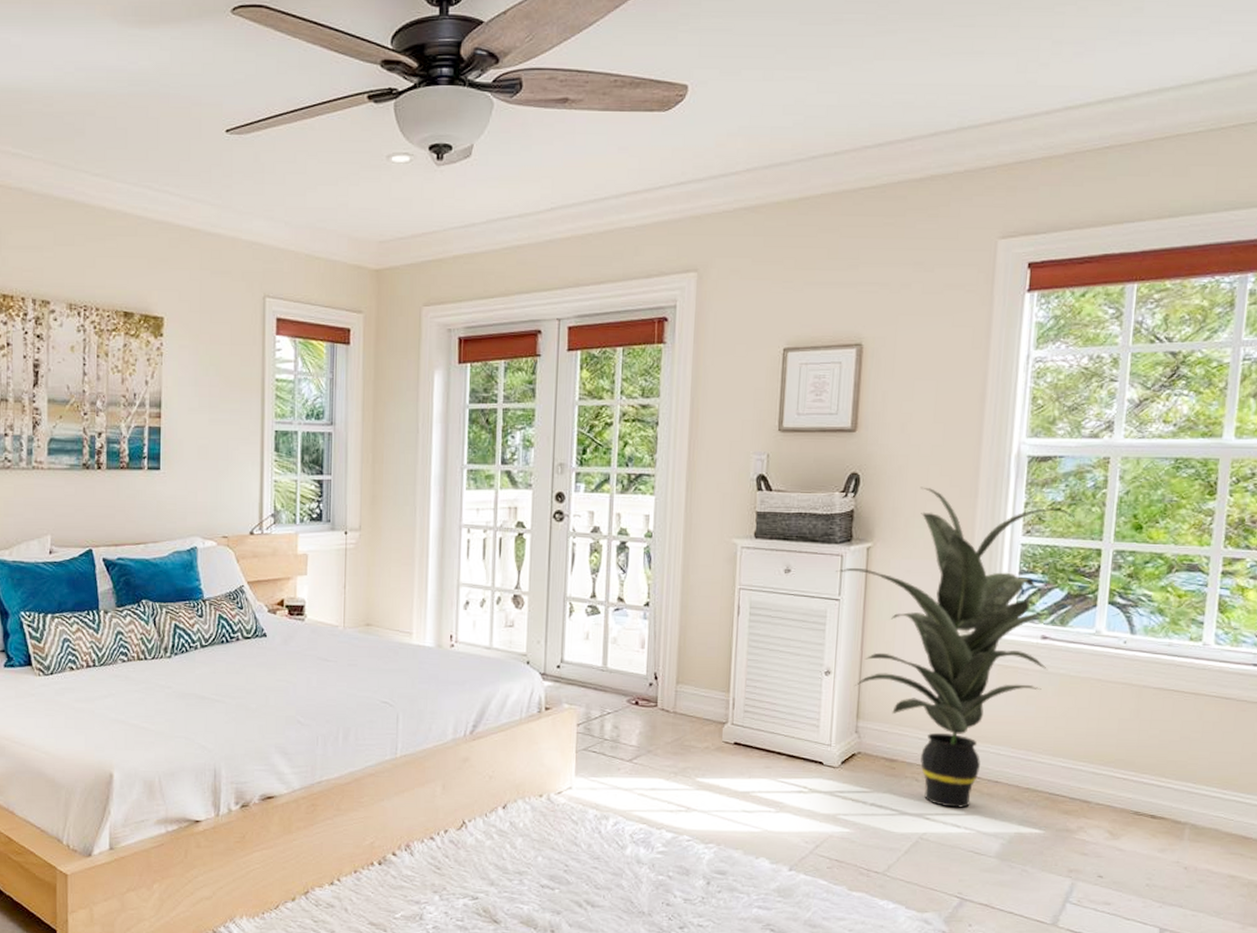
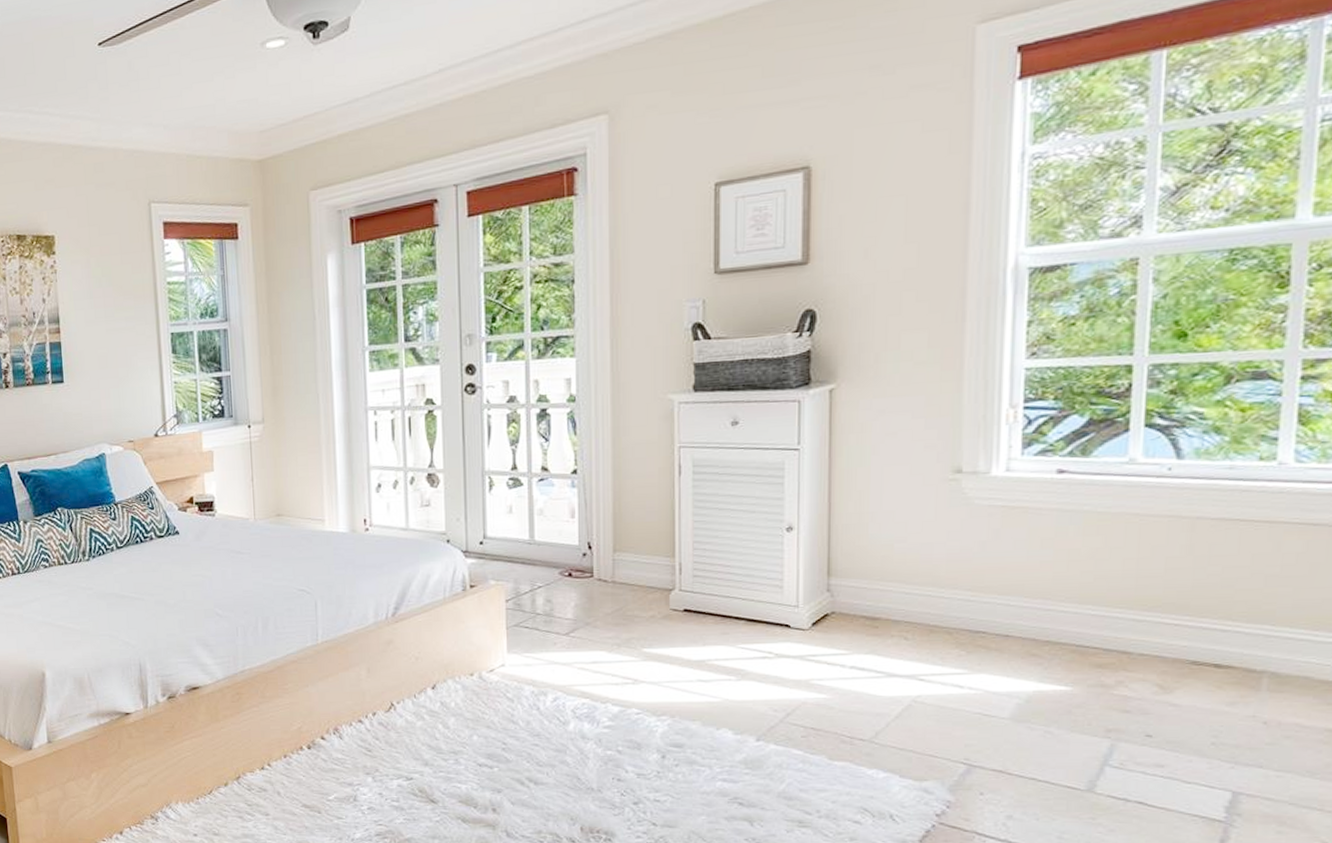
indoor plant: present [836,487,1074,809] -> none [793,316,1094,668]

